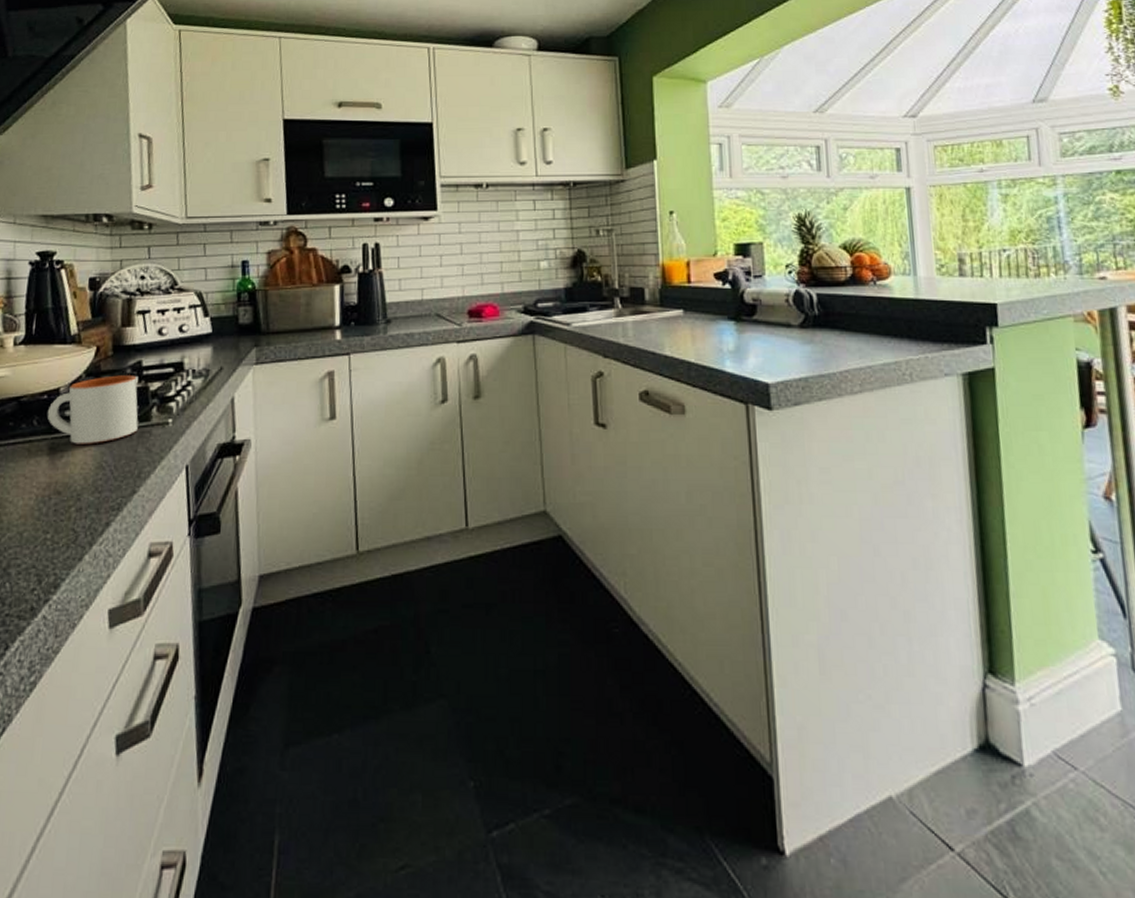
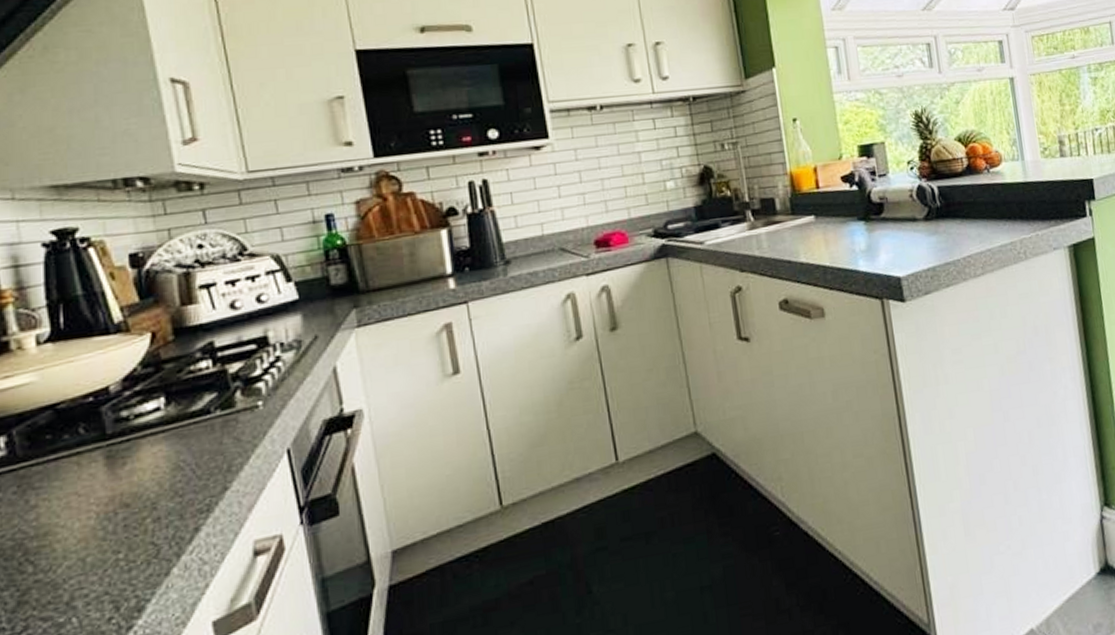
mug: present [47,375,139,444] -> none [96,359,220,448]

